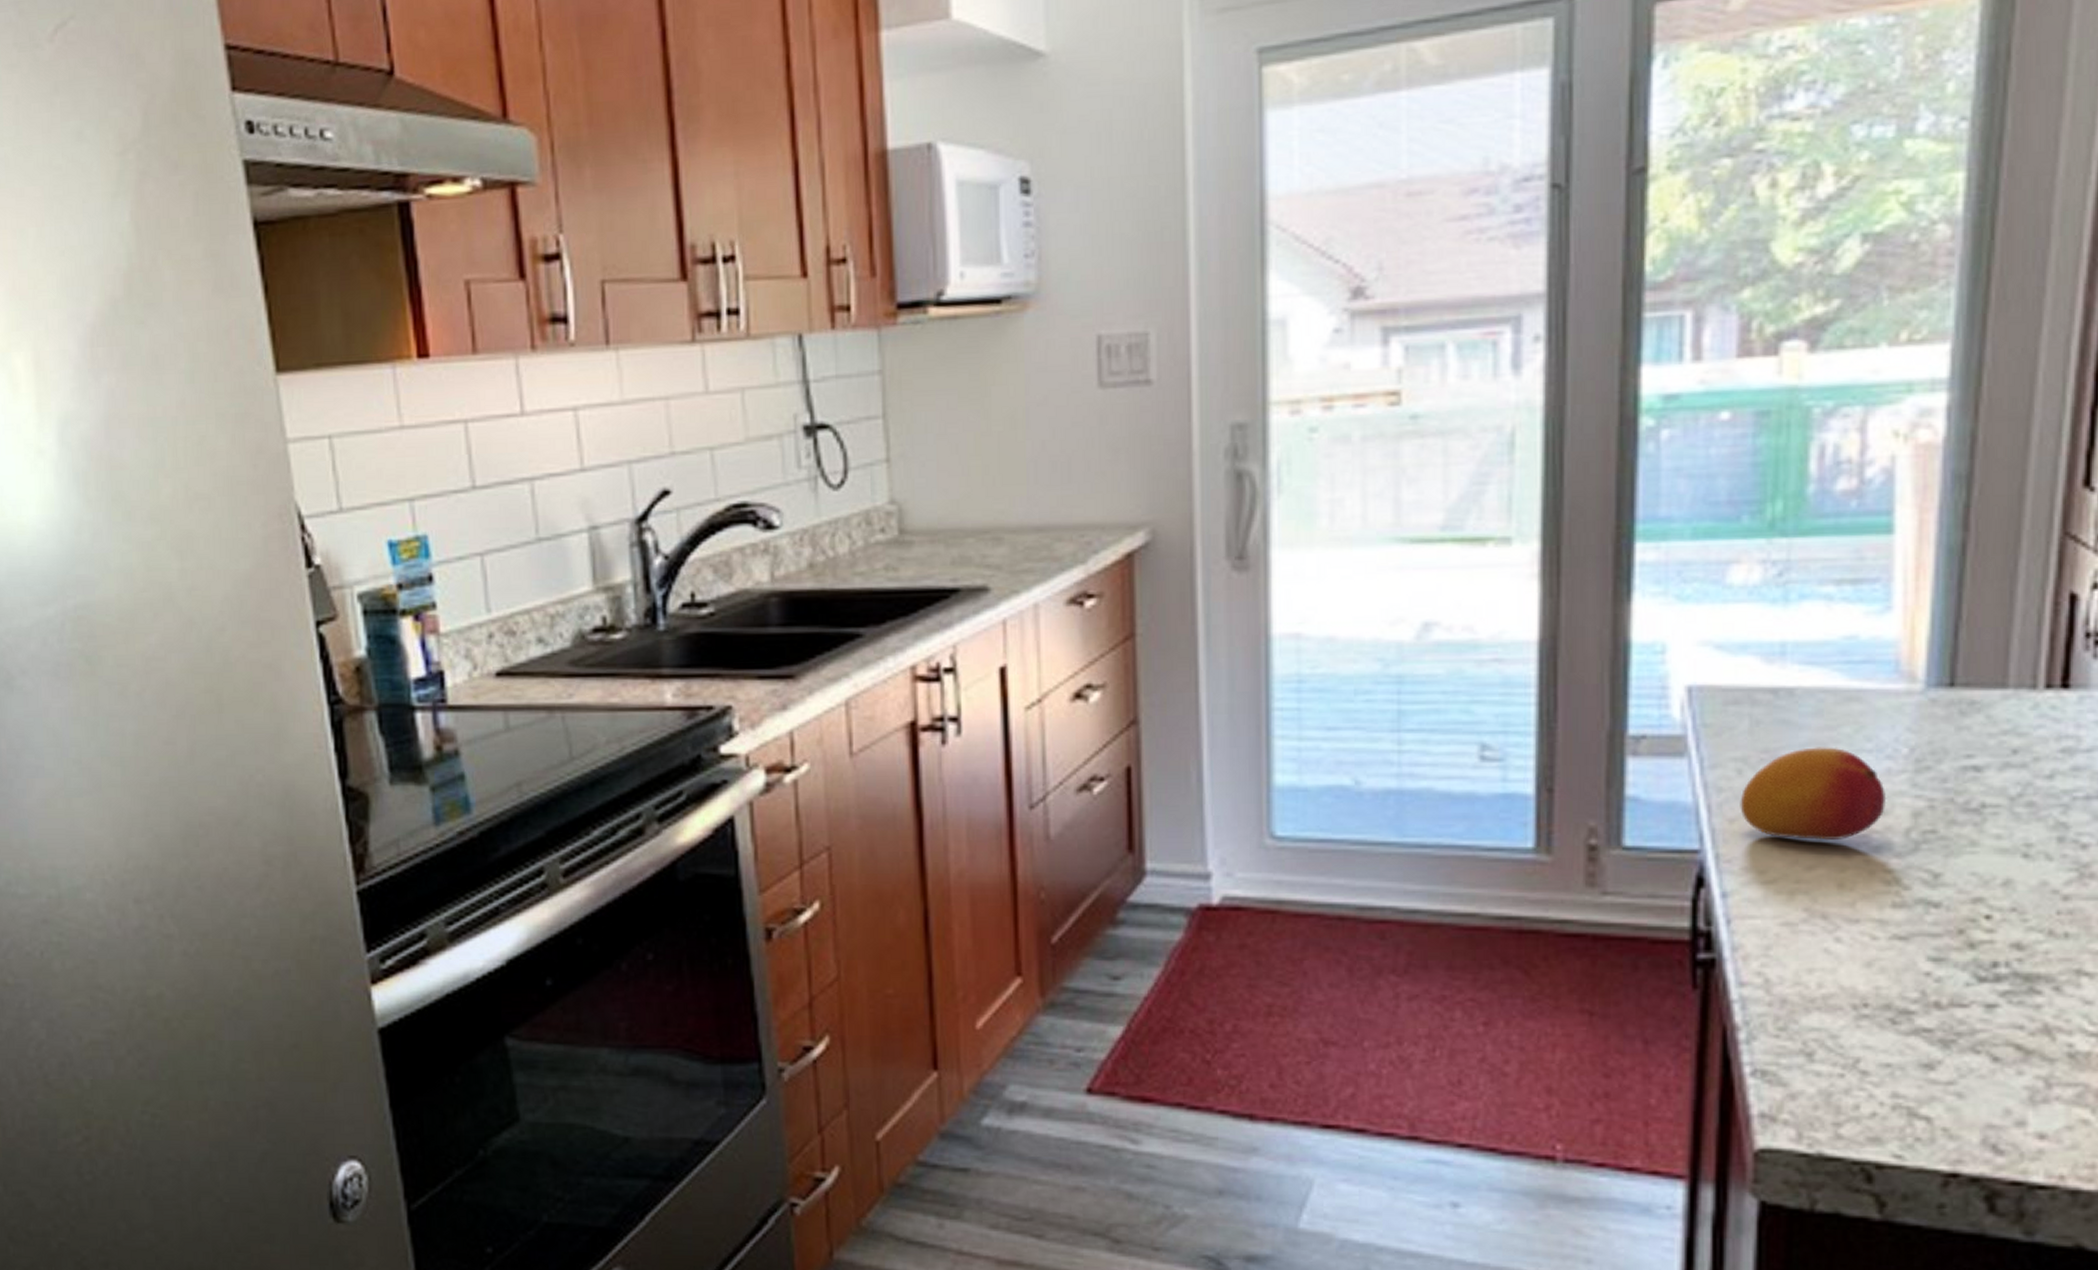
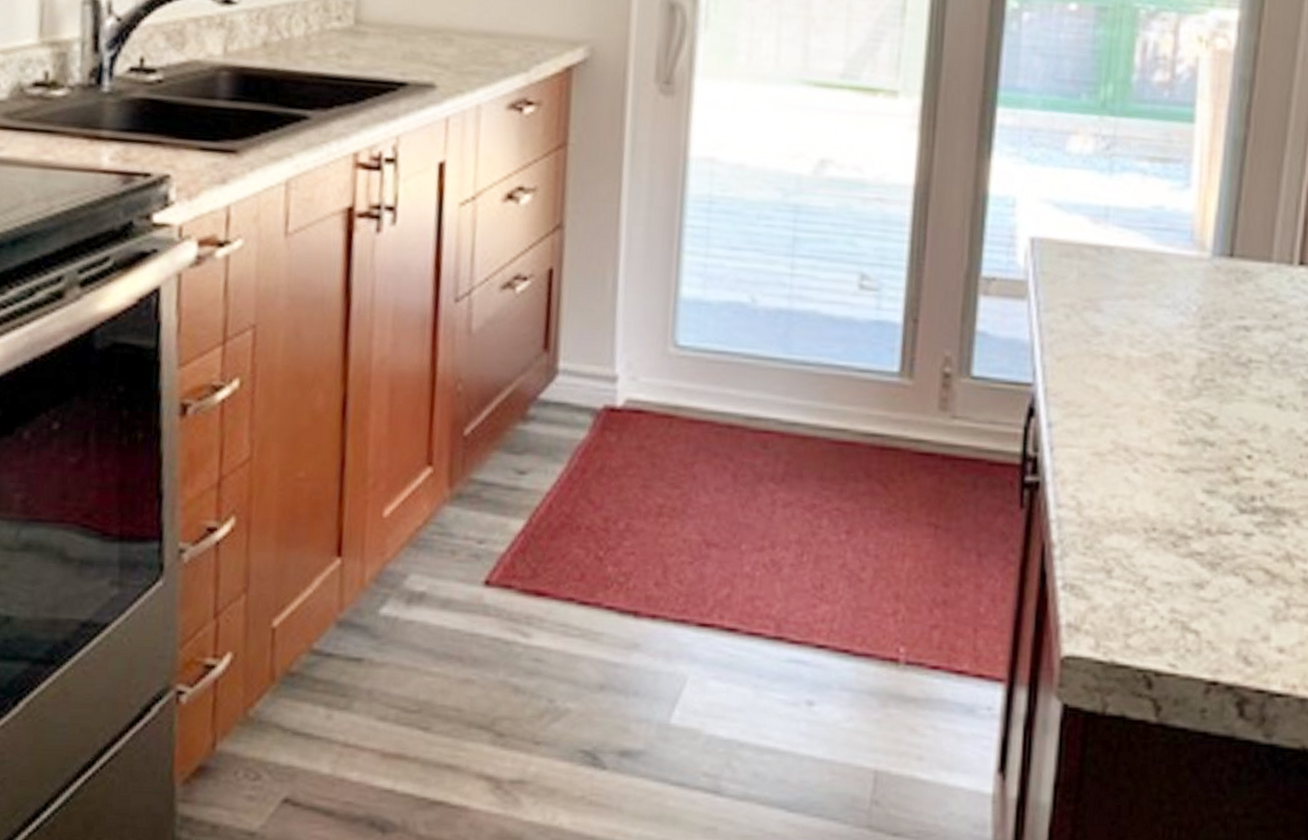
fruit: present [1740,747,1887,840] -> none [1066,299,1179,382]

